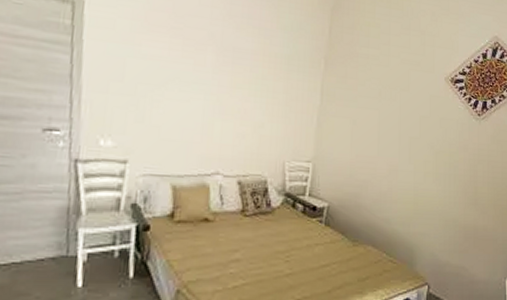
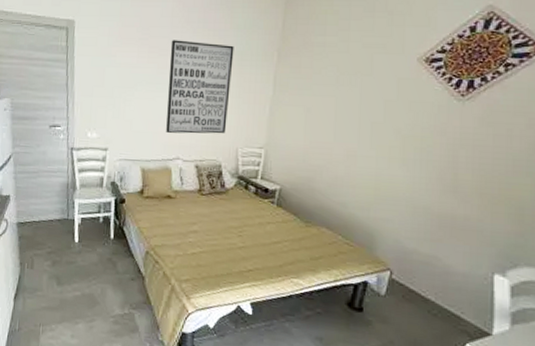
wall art: none [203,33,281,146] -> present [166,40,234,134]

